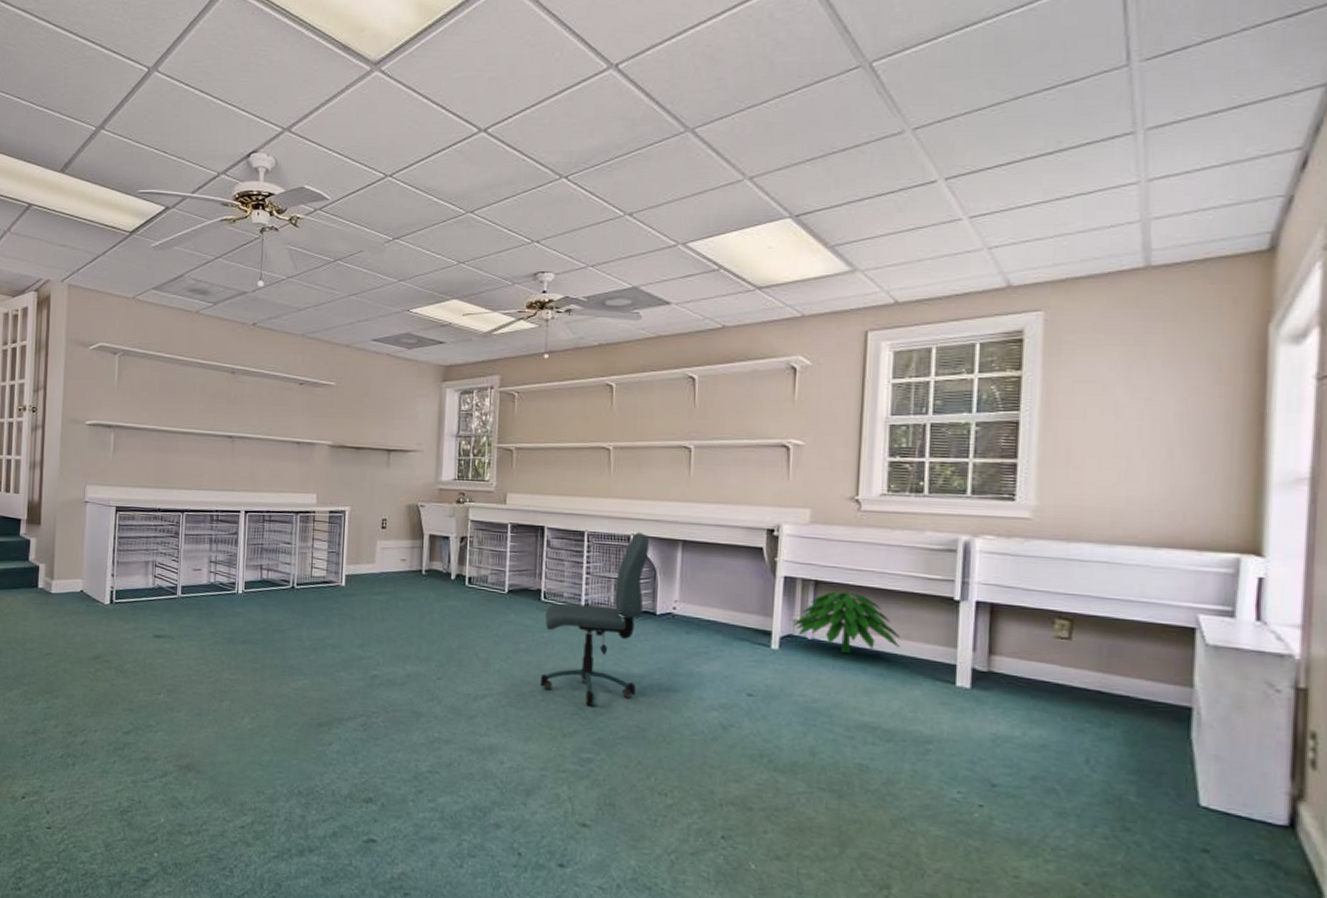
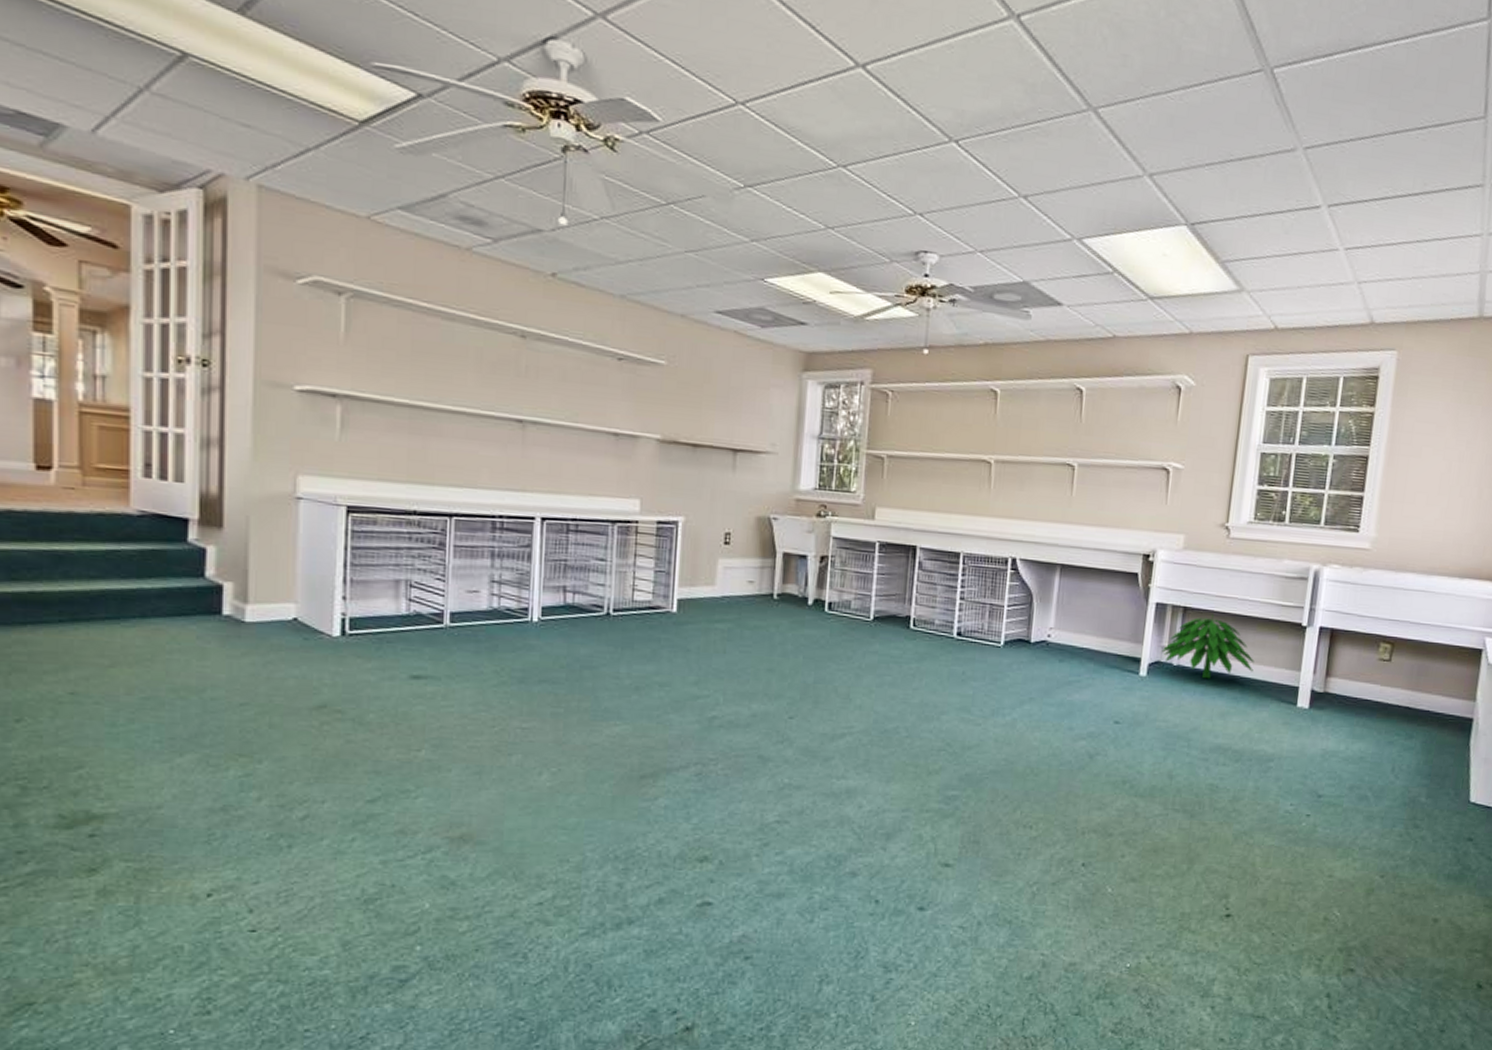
office chair: present [539,531,650,706] -> none [905,554,1028,740]

